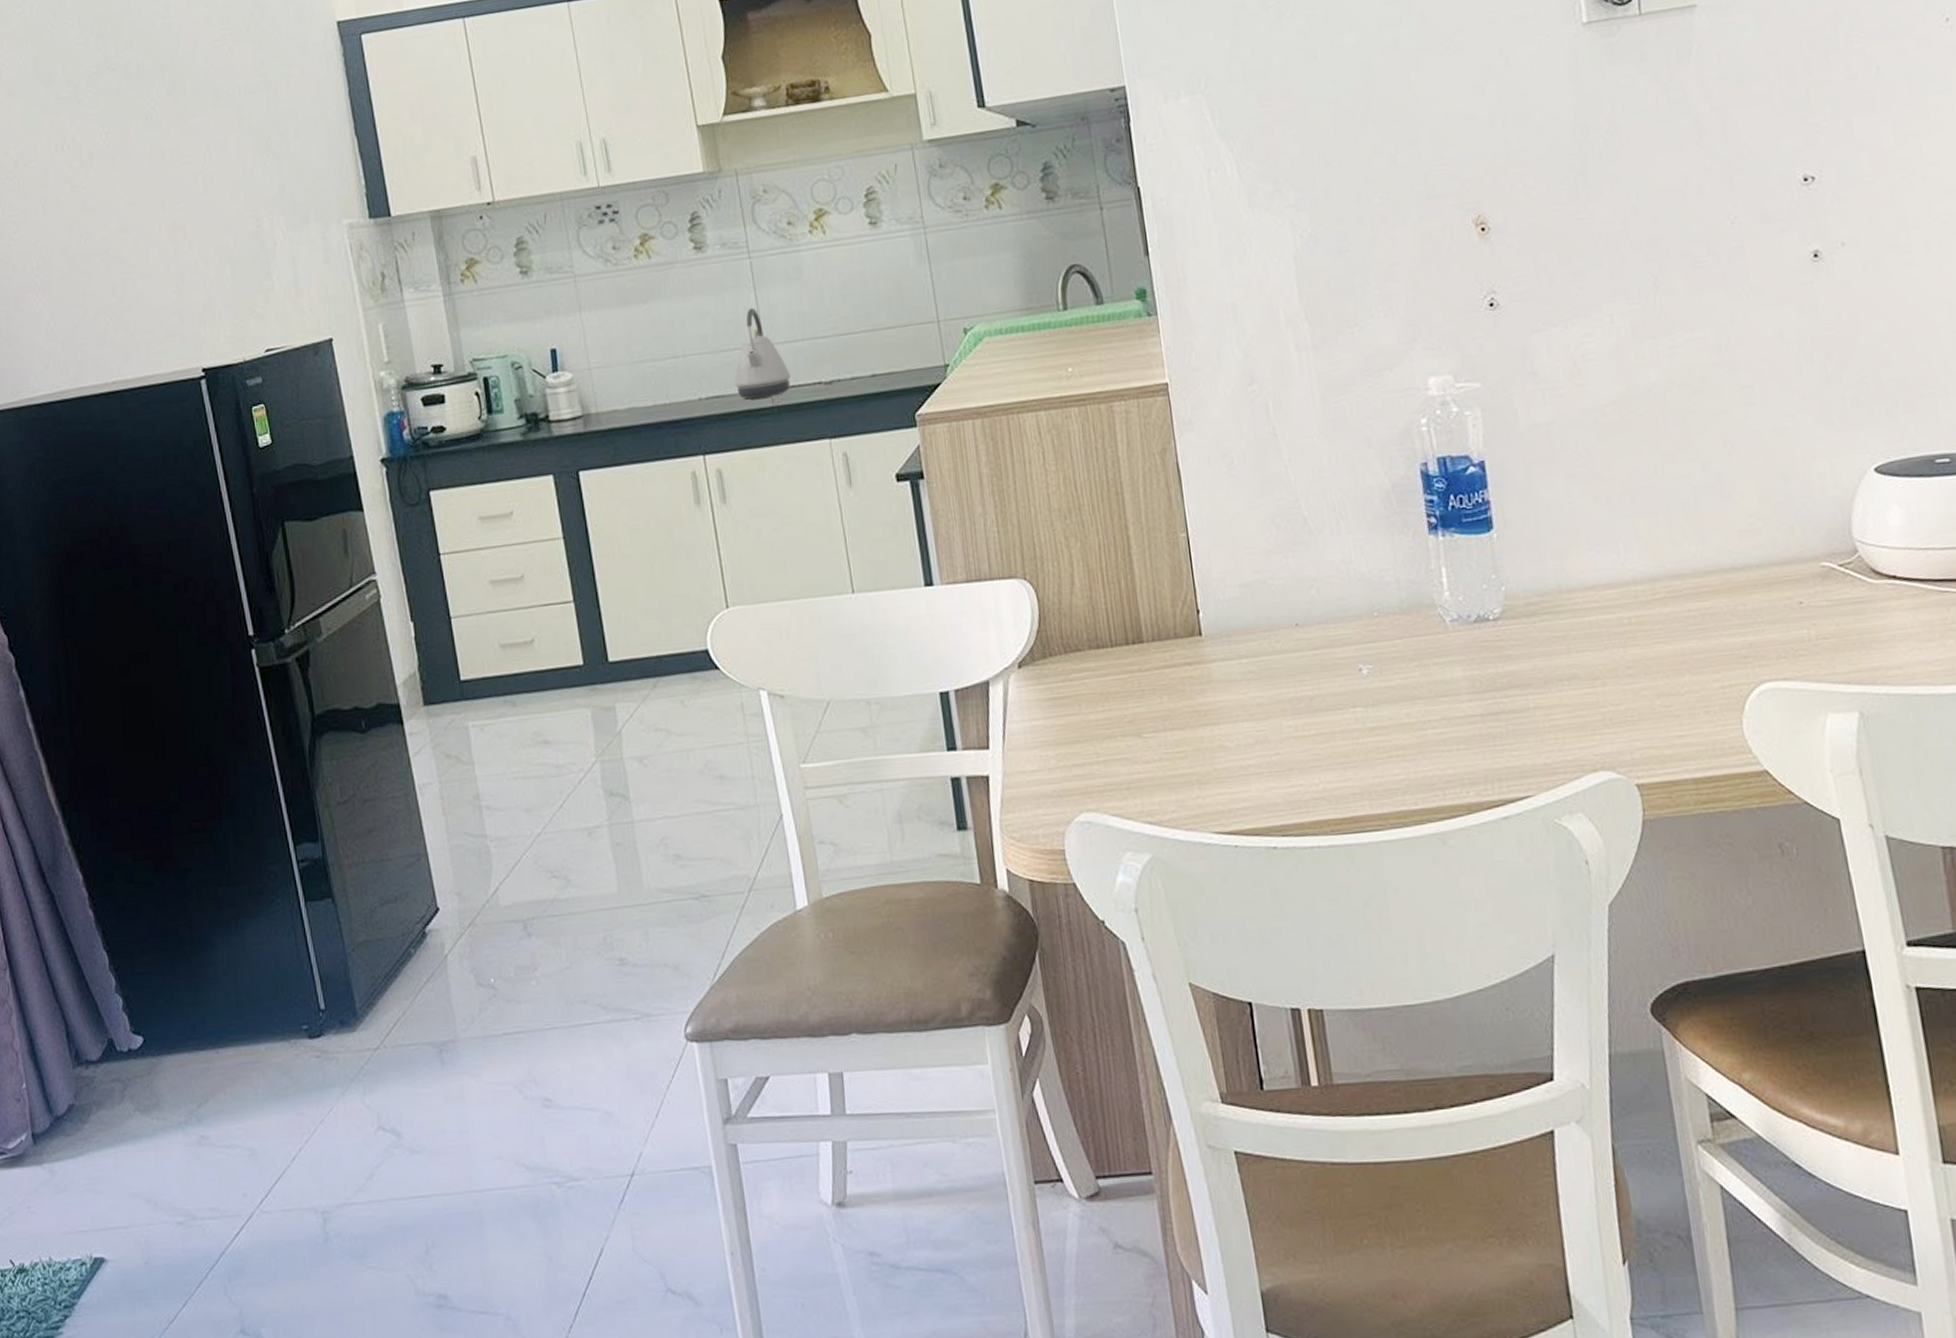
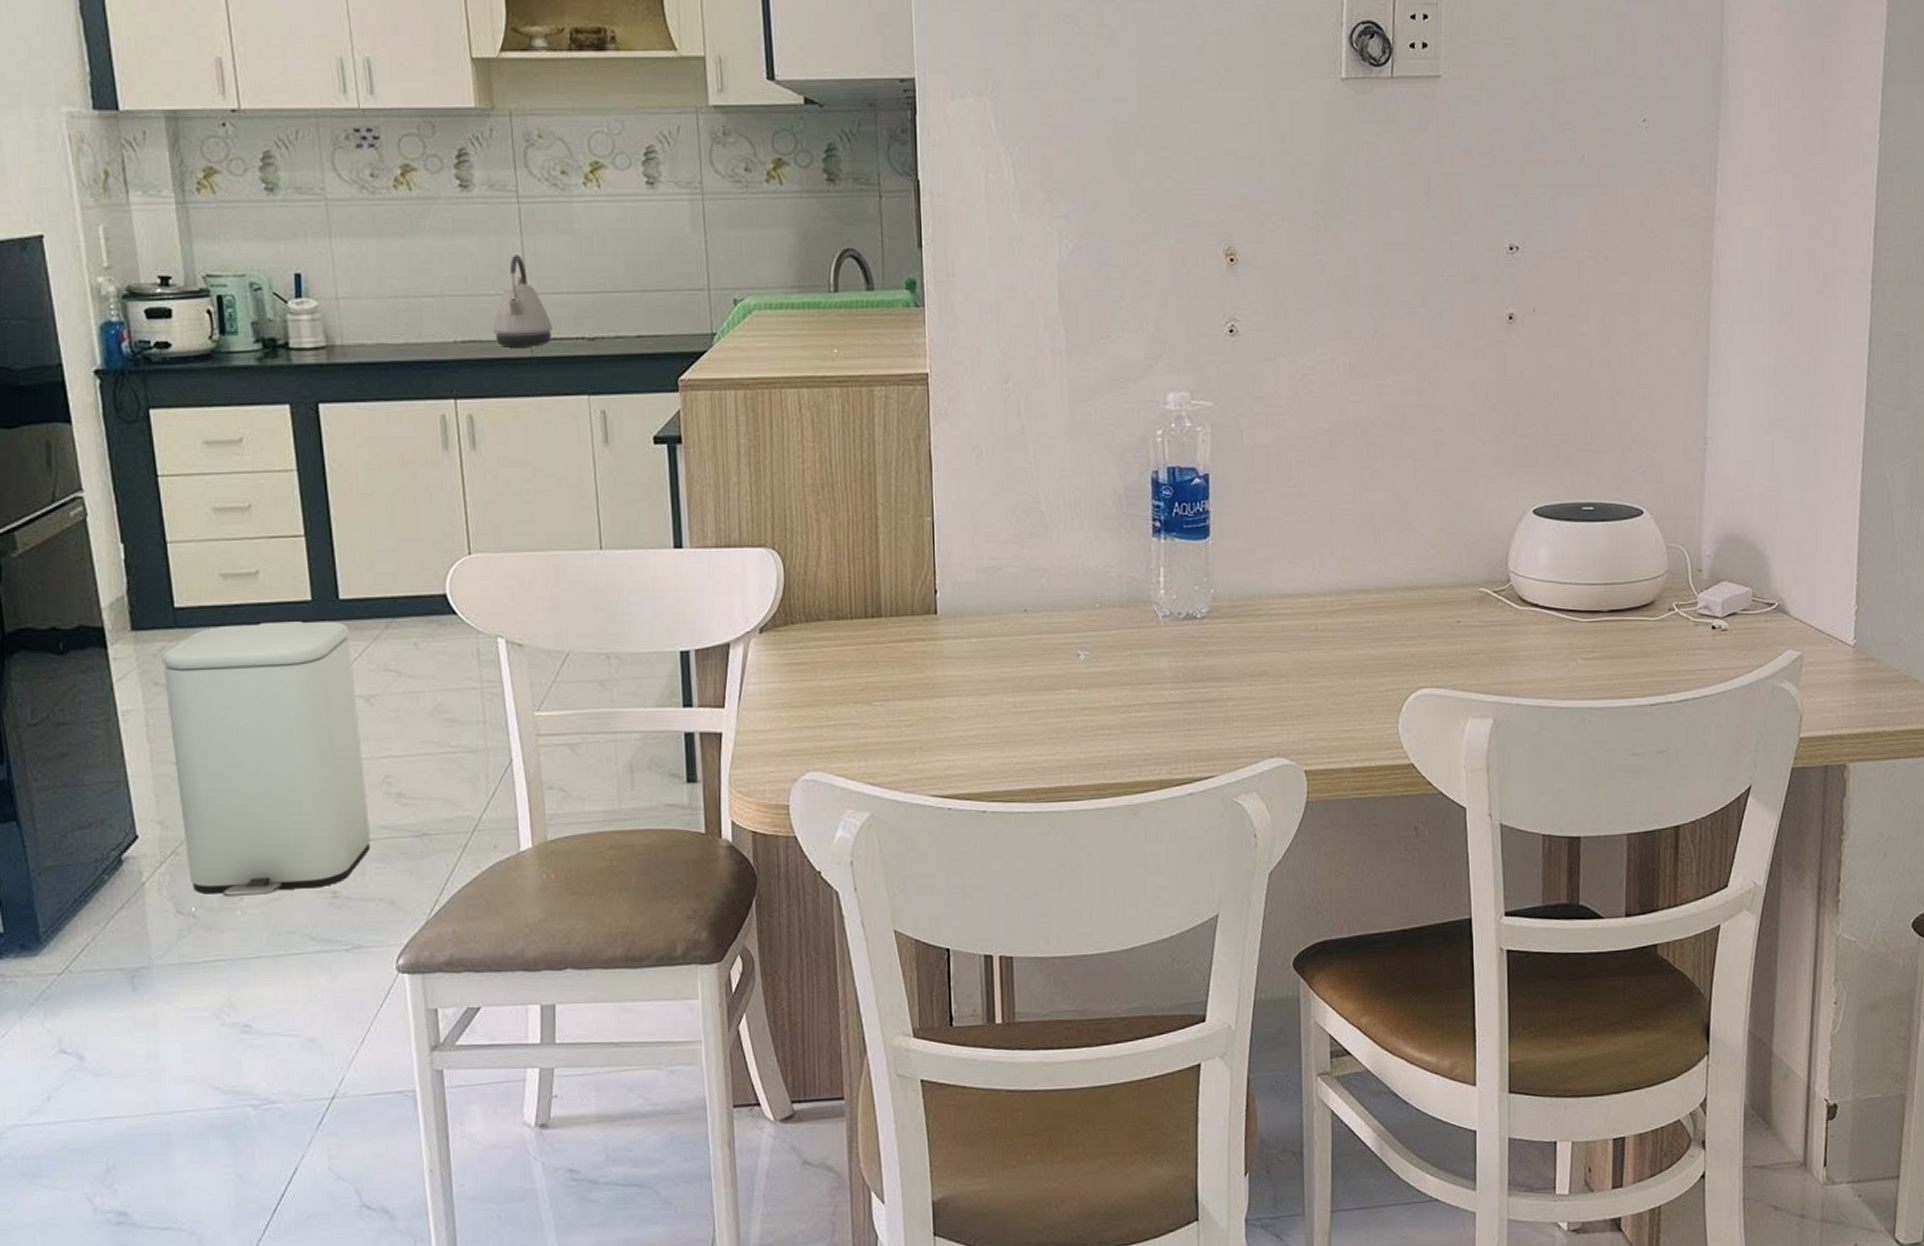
pedal bin: none [452,684,653,968] -> present [162,621,372,898]

